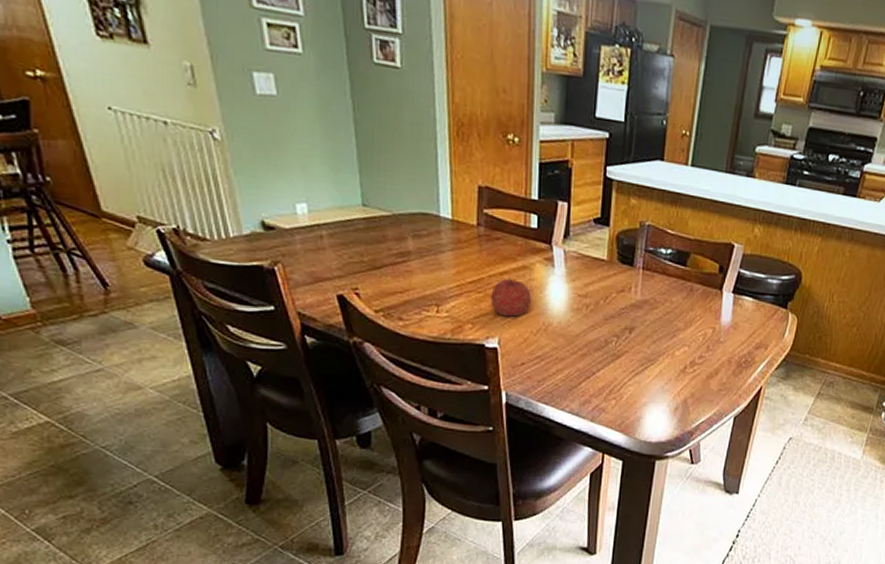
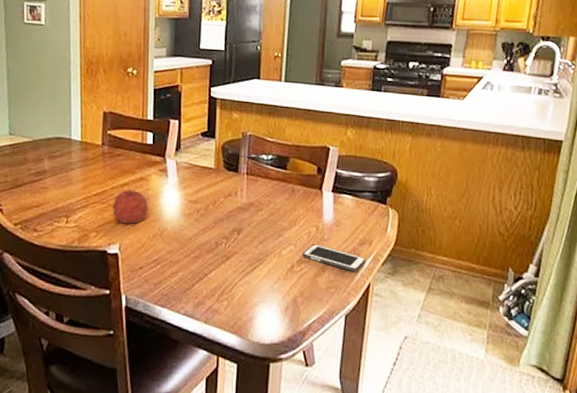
cell phone: none [696,346,760,375] -> present [302,244,366,271]

